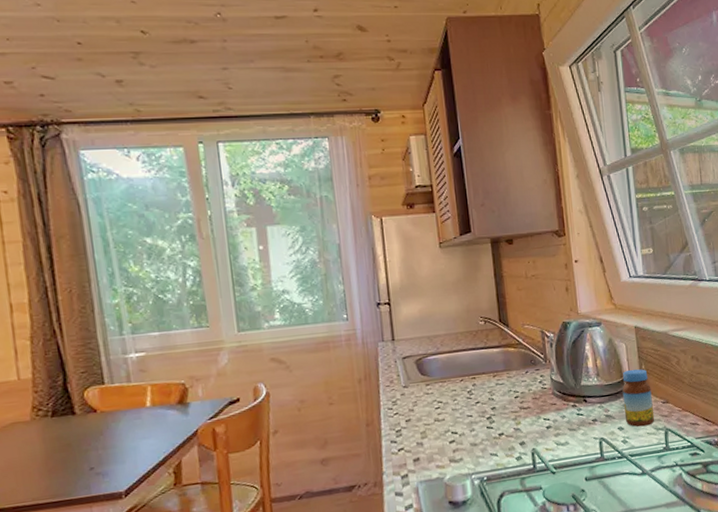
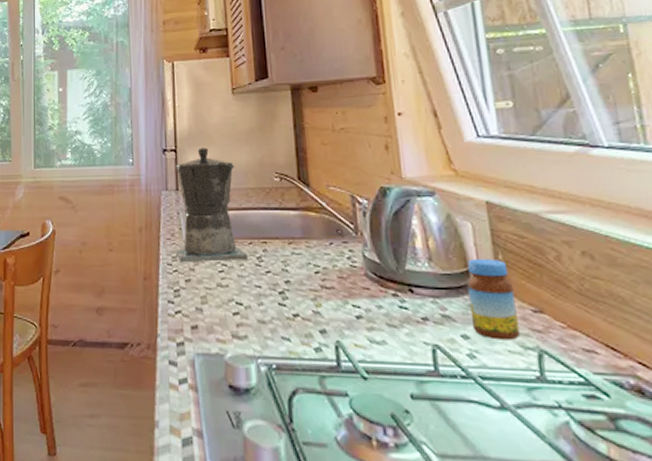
coffee maker: none [390,299,460,406] -> present [175,148,248,263]

